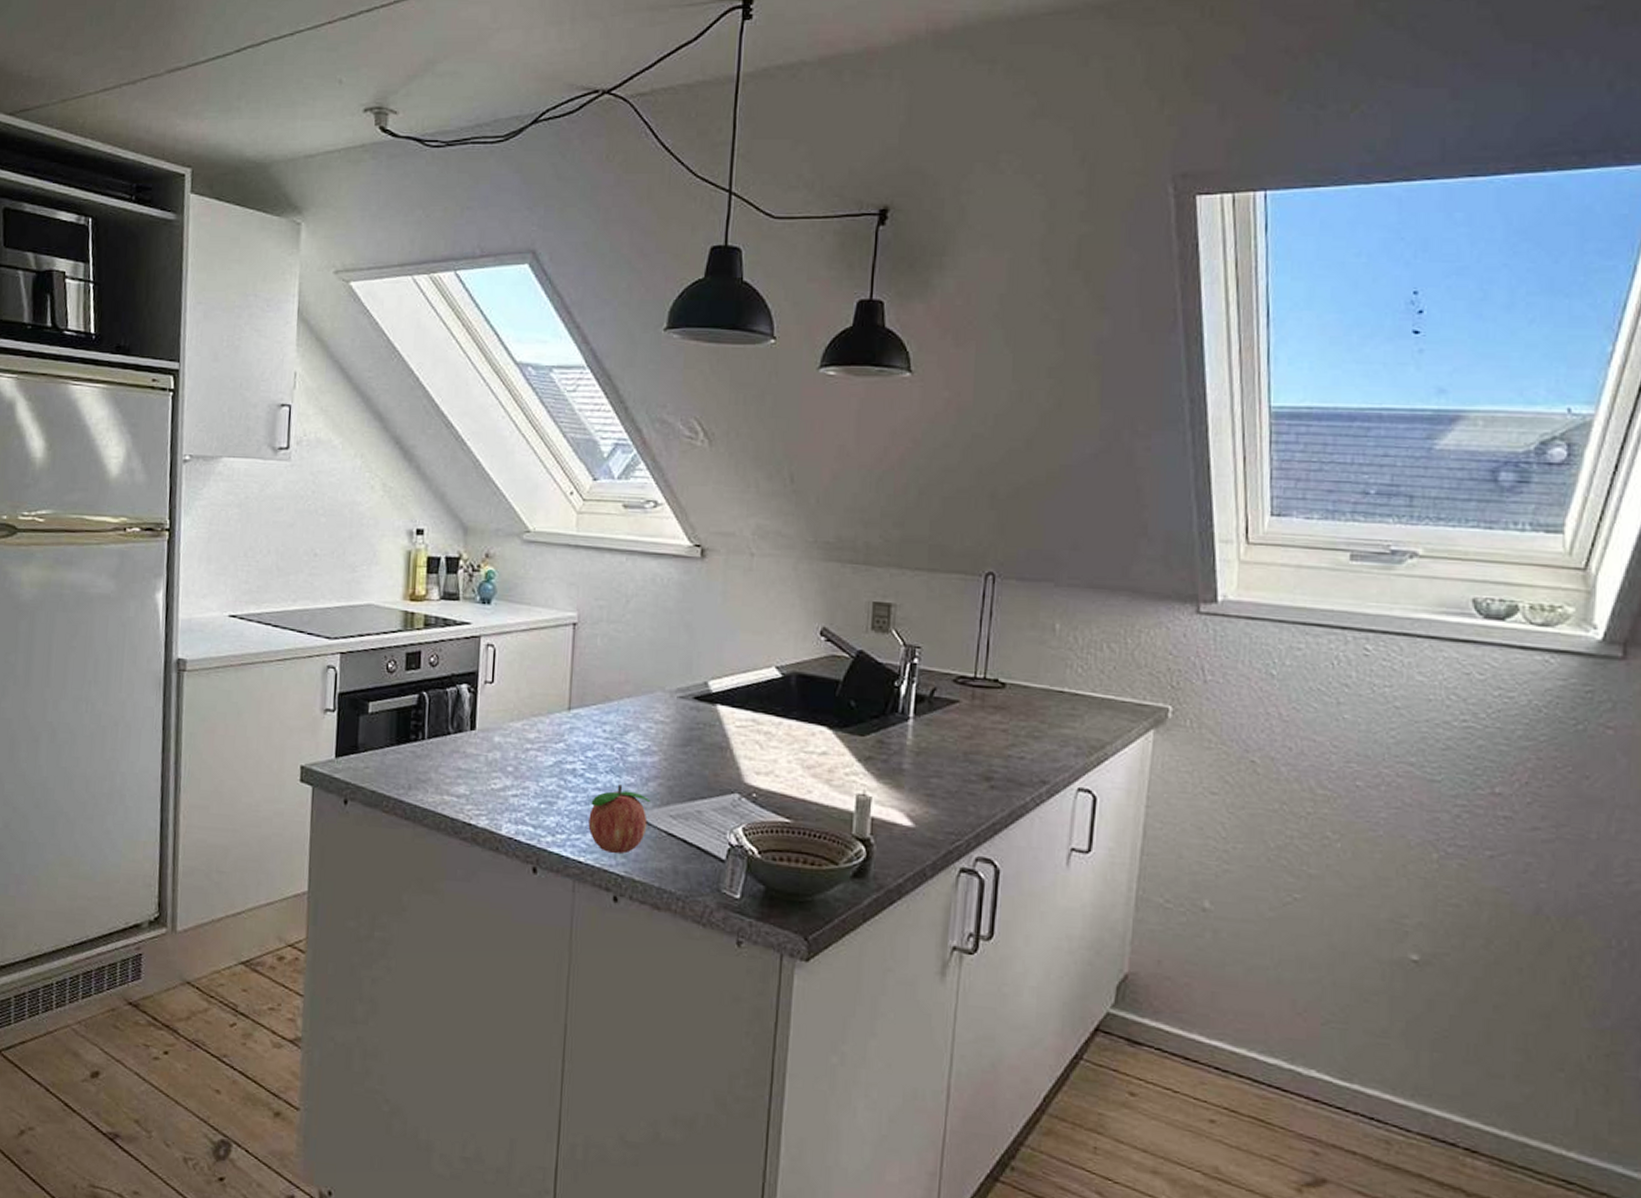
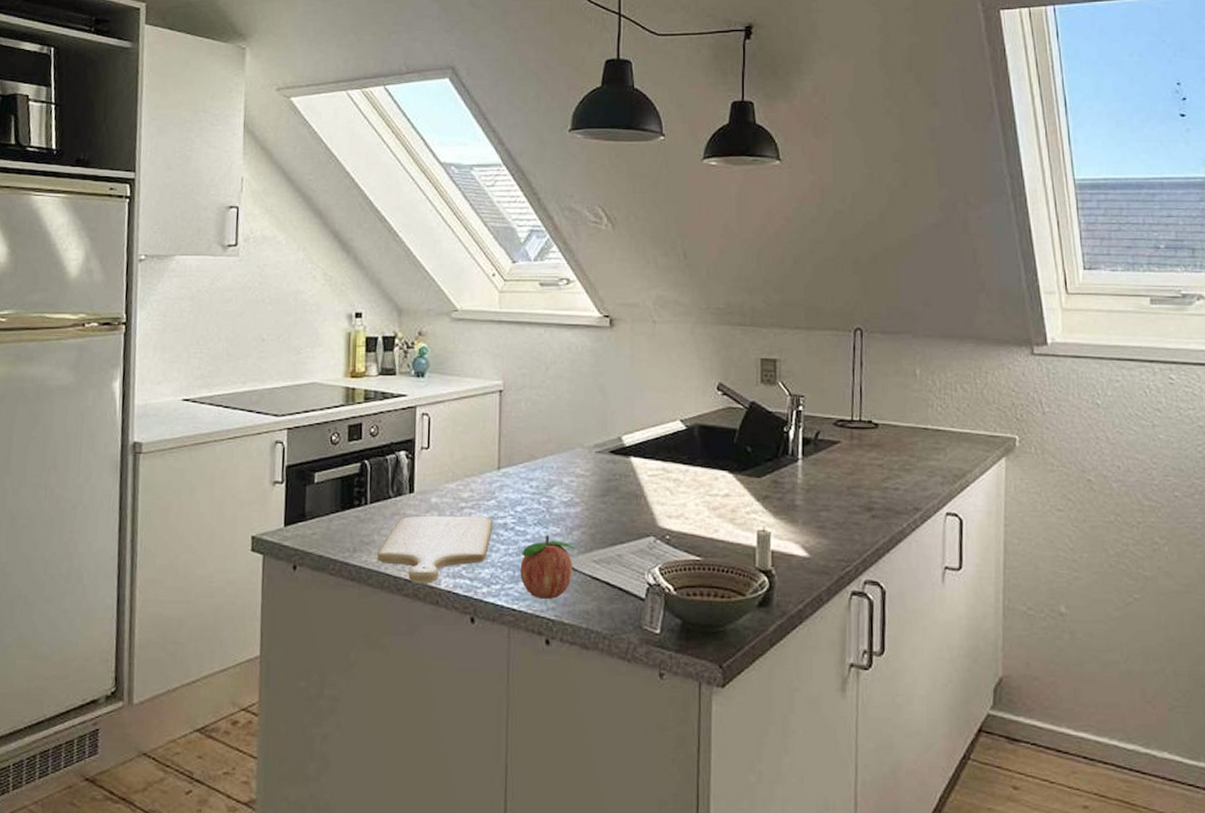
chopping board: none [434,755,561,829] -> present [377,515,493,585]

